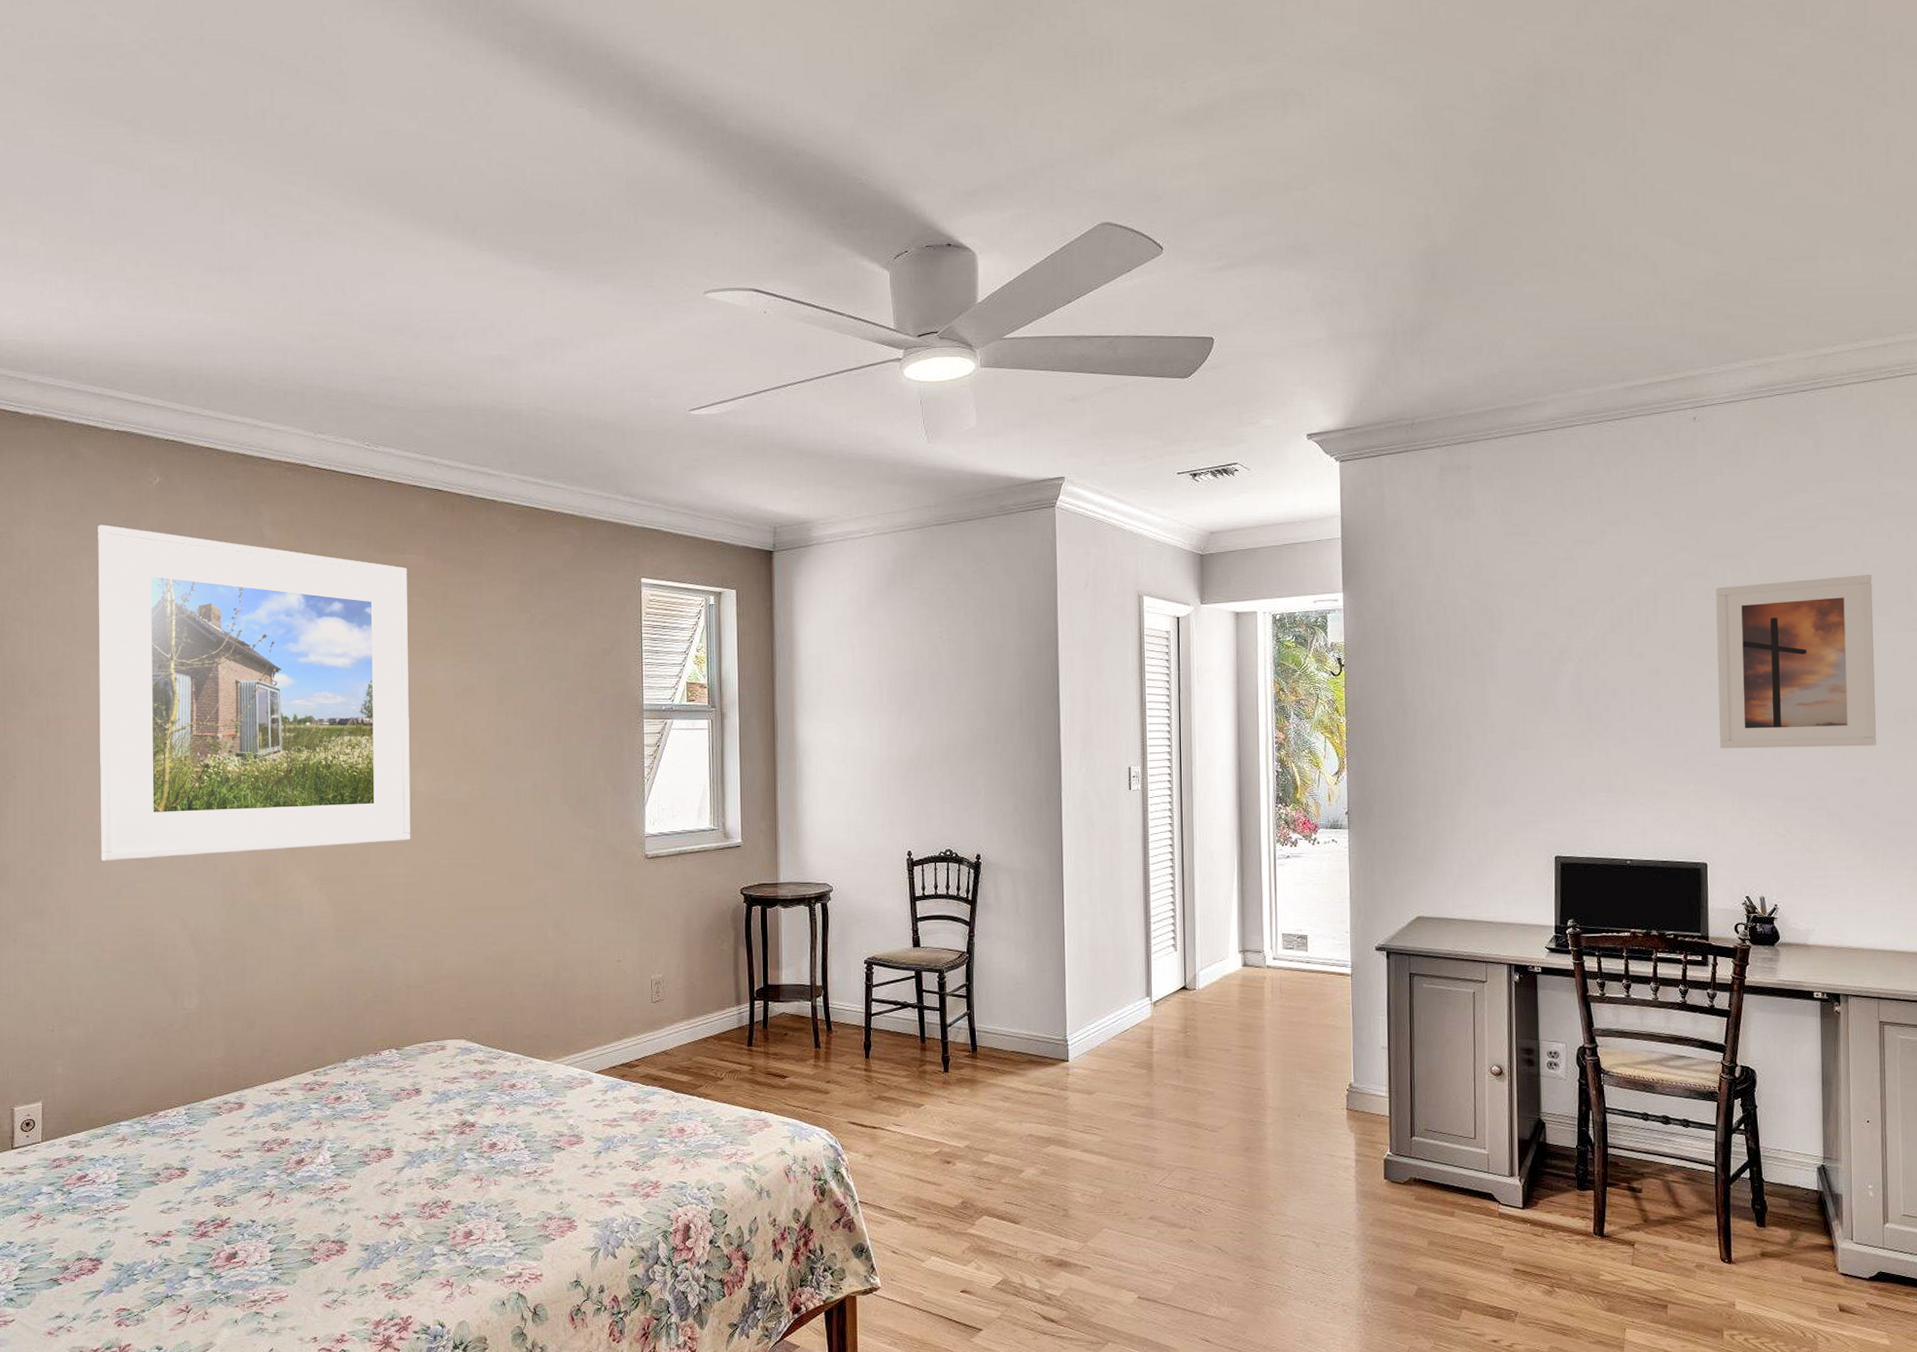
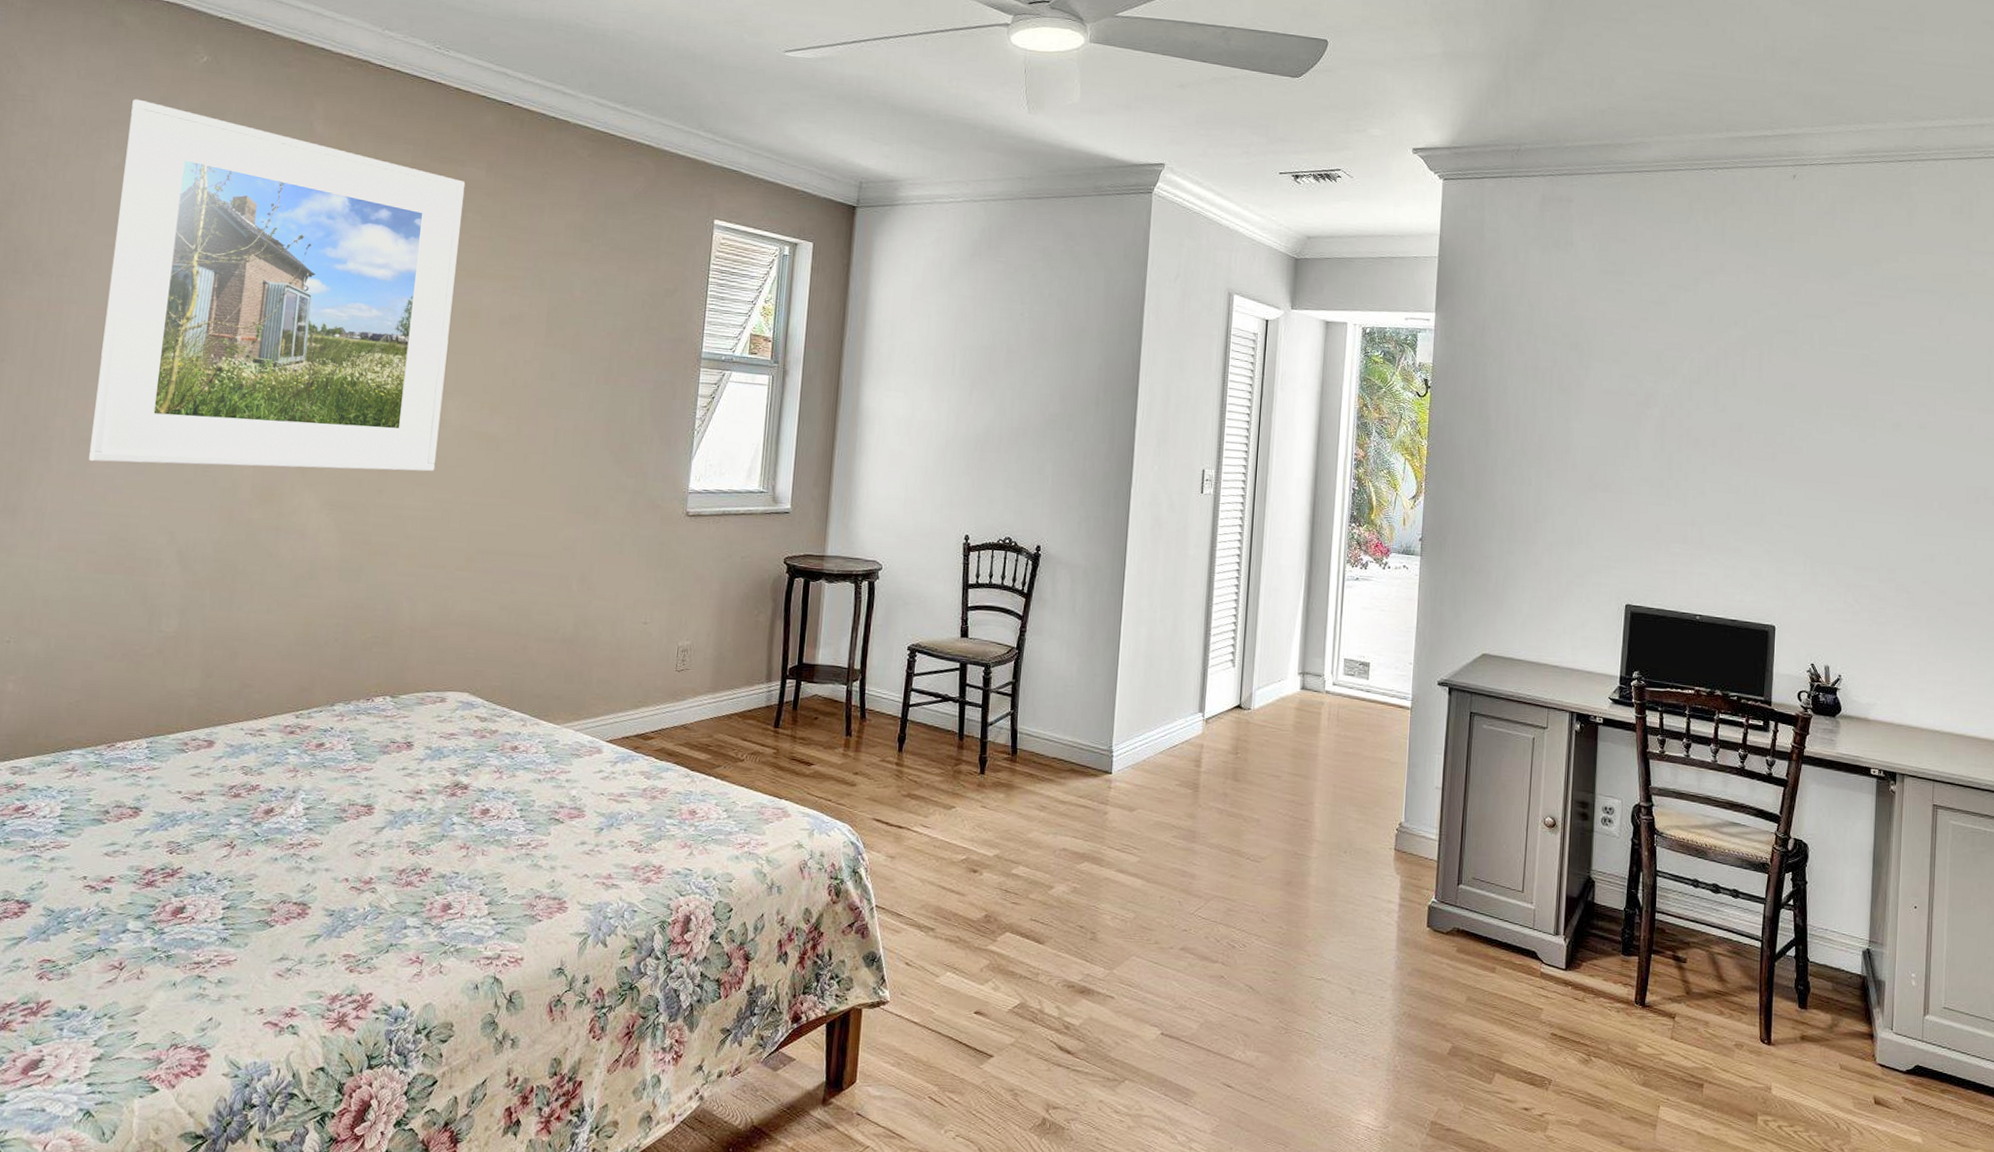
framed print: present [1716,575,1876,749] -> none [1795,347,1955,523]

